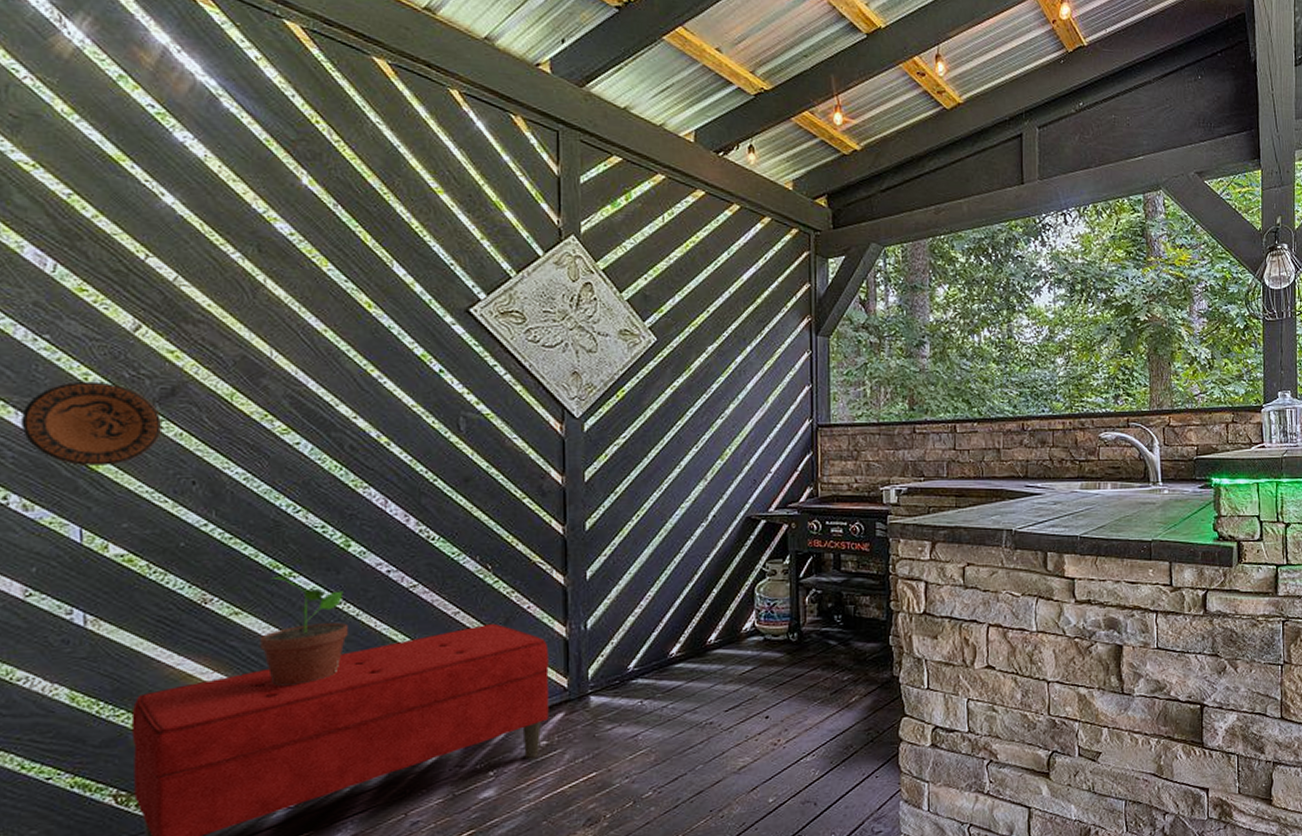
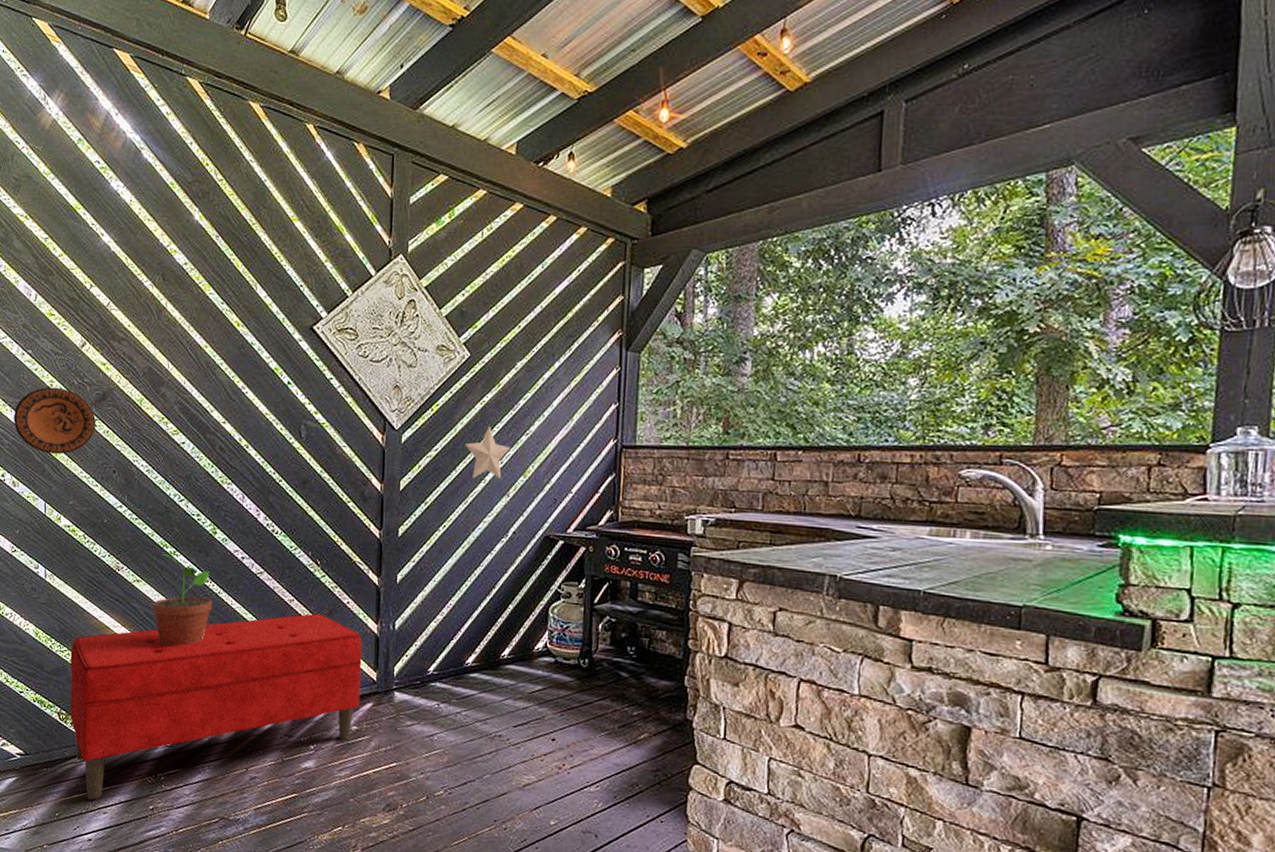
decorative star: none [656,411,706,464] -> present [465,427,511,480]

